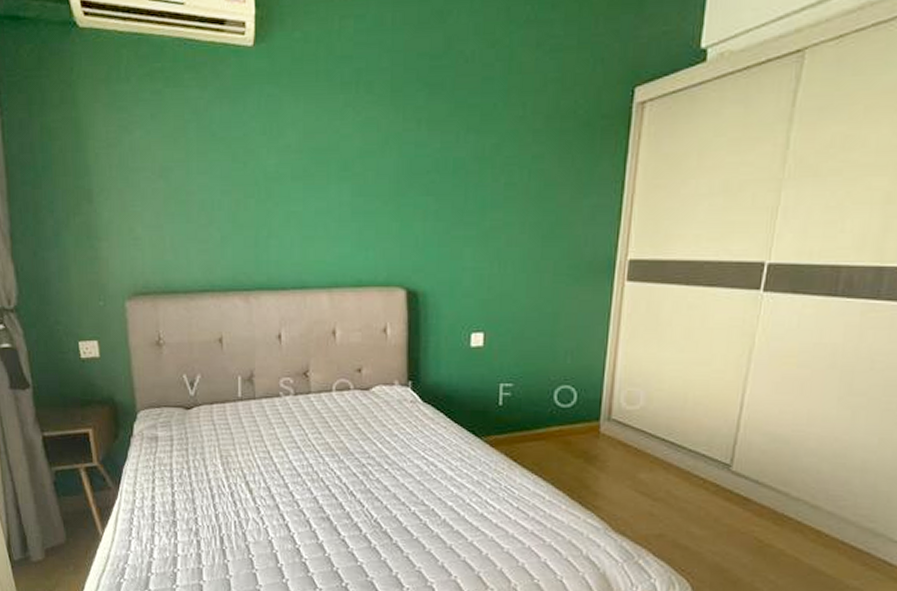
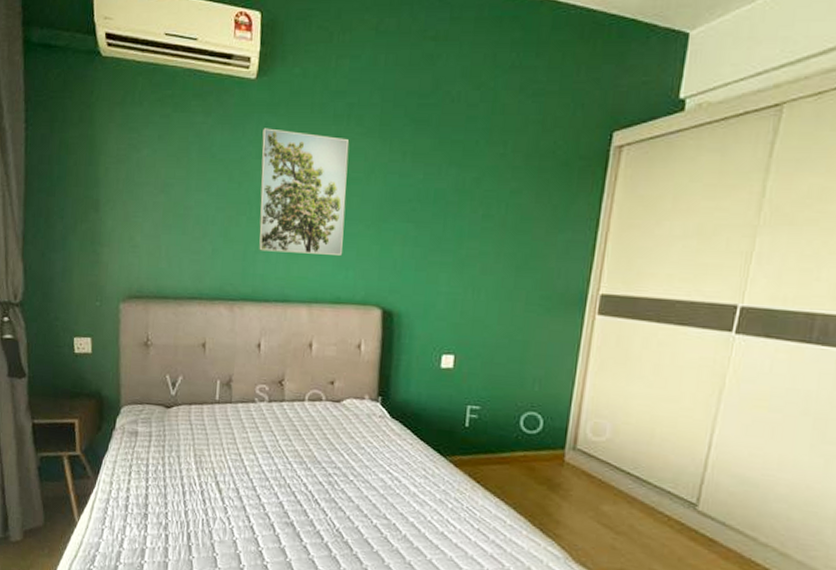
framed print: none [265,100,361,235] -> present [259,128,349,255]

